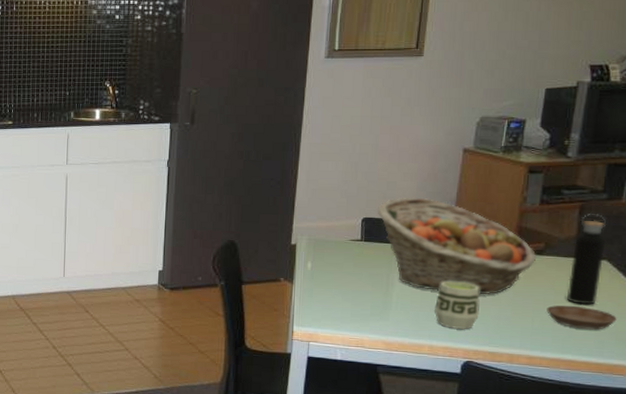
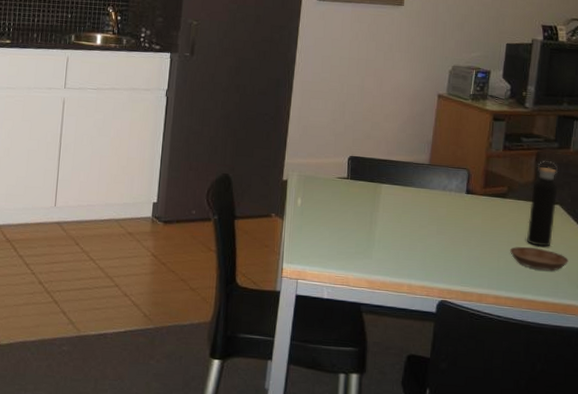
fruit basket: present [377,197,536,295] -> none [362,137,500,235]
cup: present [435,281,480,330] -> none [413,221,453,270]

